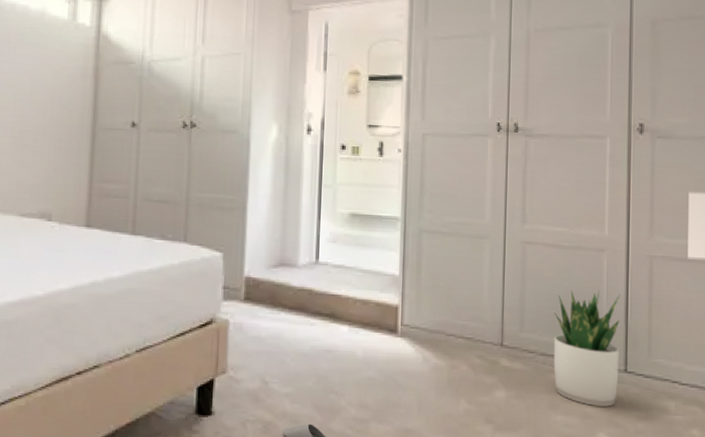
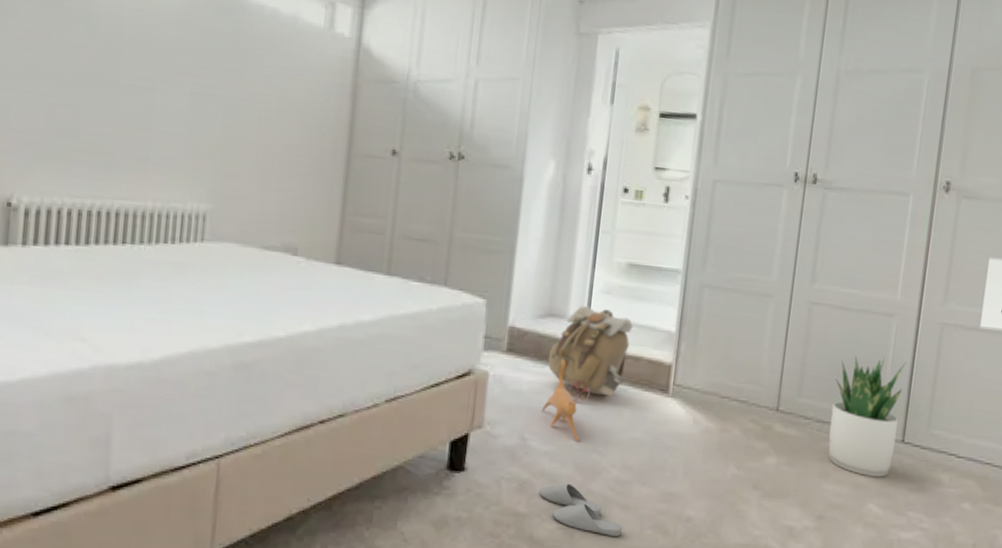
cat: none [279,306,318,383] -> present [541,360,580,442]
backpack: none [283,255,360,347] -> present [548,306,634,404]

